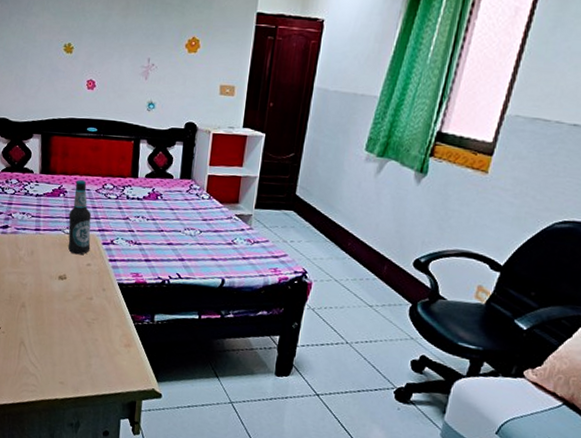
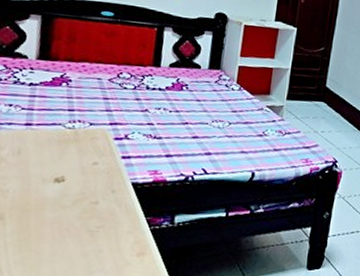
bottle: present [67,180,92,255] -> none [68,67,102,153]

